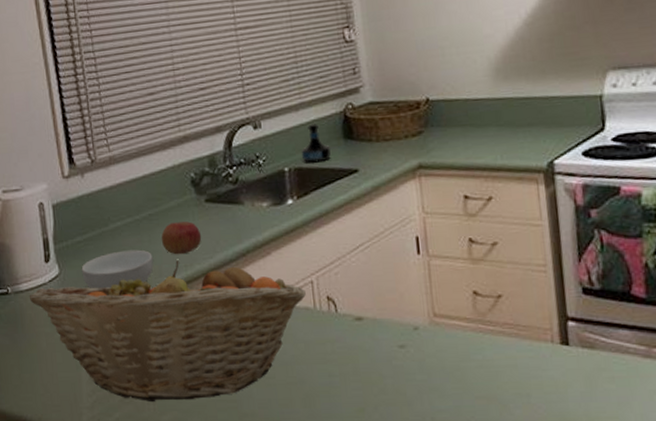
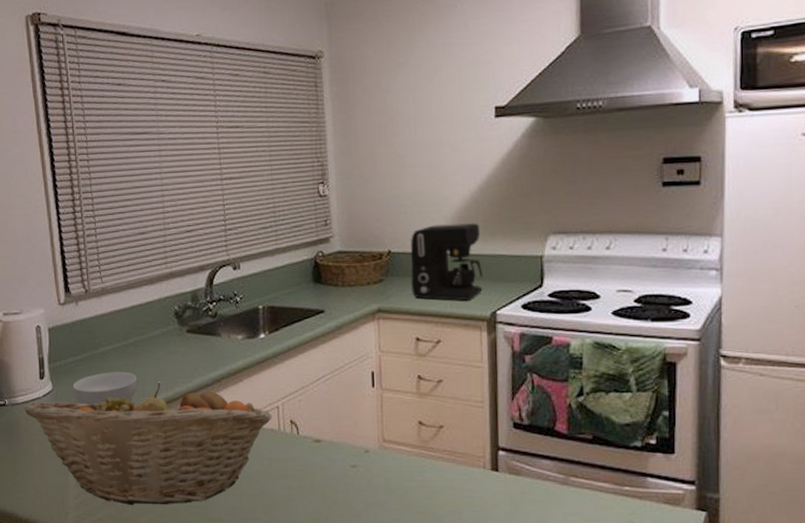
apple: present [161,221,202,255] -> none [145,349,182,378]
tequila bottle: present [301,122,331,163] -> none [274,266,301,303]
coffee maker: none [450,62,536,151] -> present [410,223,484,300]

